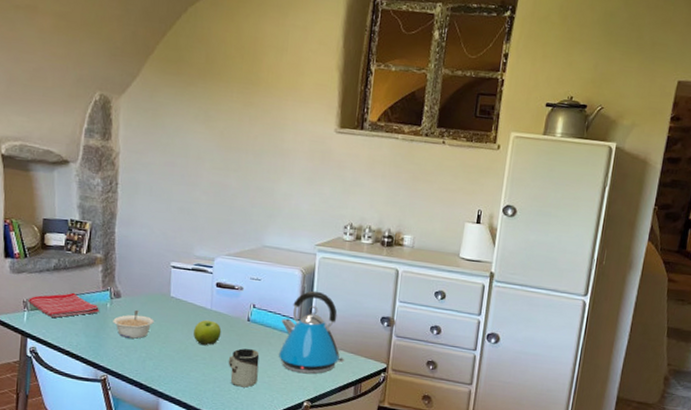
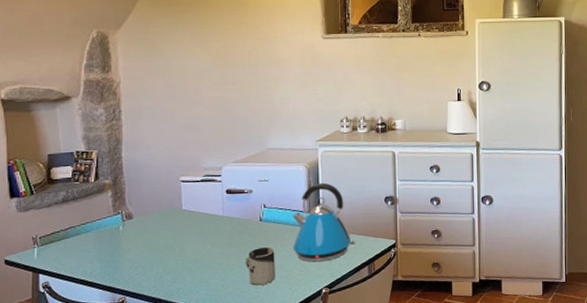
dish towel: present [28,292,99,318] -> none [38,221,112,249]
legume: present [113,309,154,339] -> none [127,227,168,257]
fruit: present [194,319,222,346] -> none [209,226,236,252]

